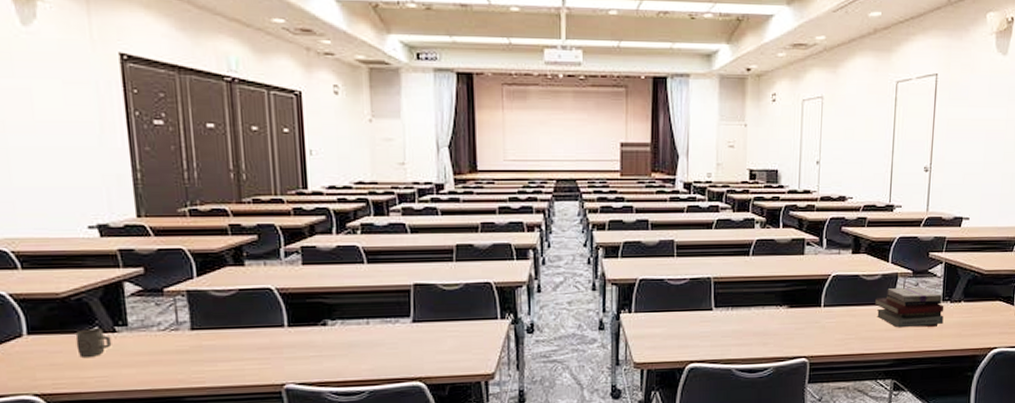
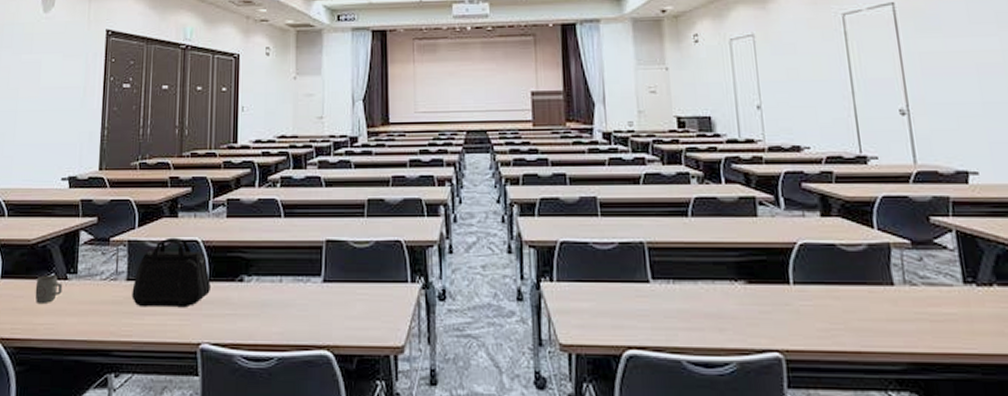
handbag: none [198,286,291,355] -> present [131,237,211,308]
books: present [874,287,944,328] -> none [862,263,972,319]

